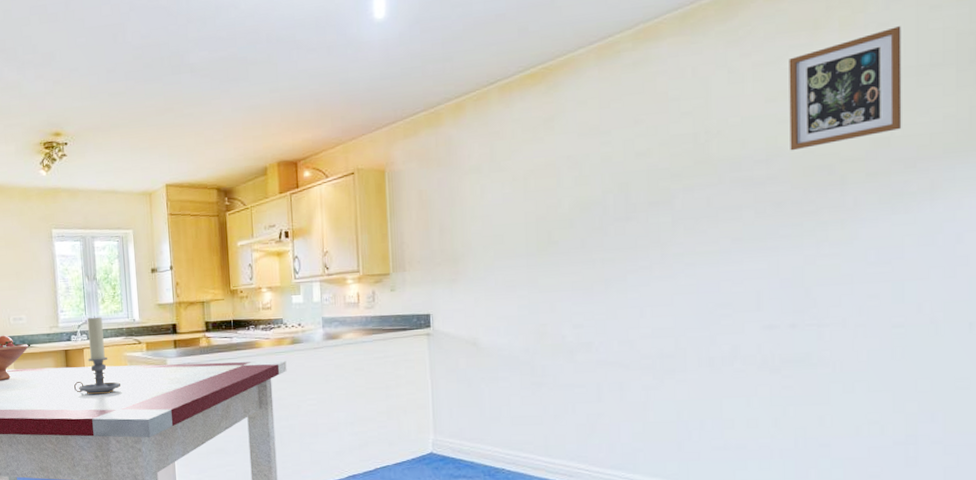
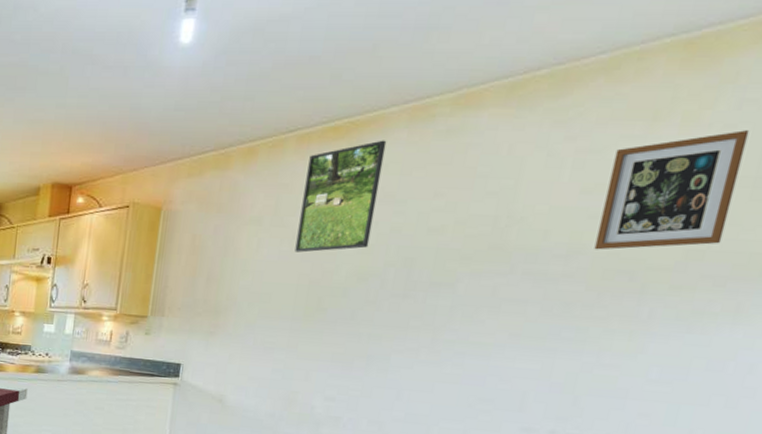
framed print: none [513,79,584,193] -> present [294,140,387,253]

